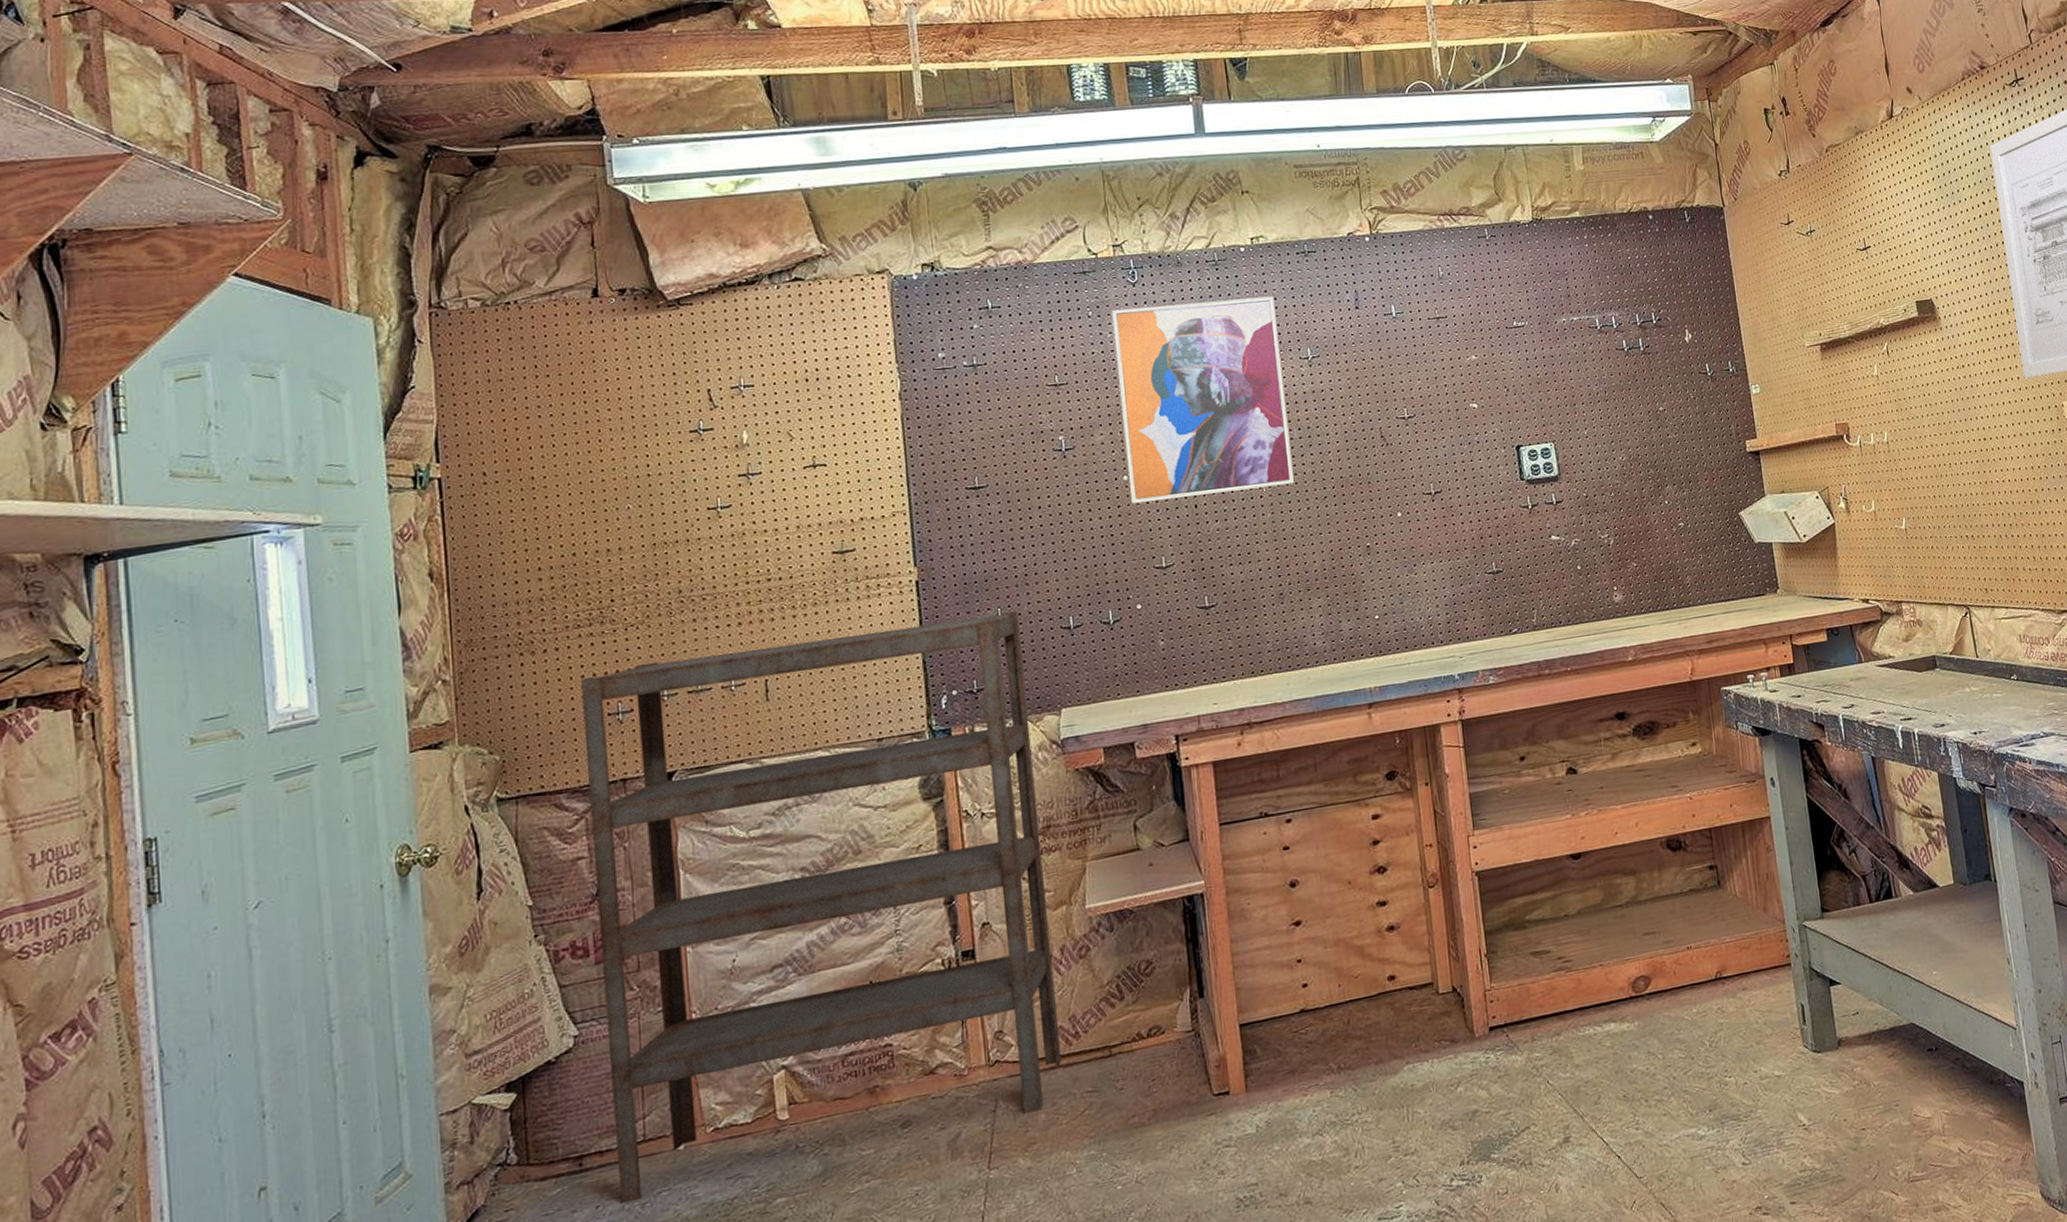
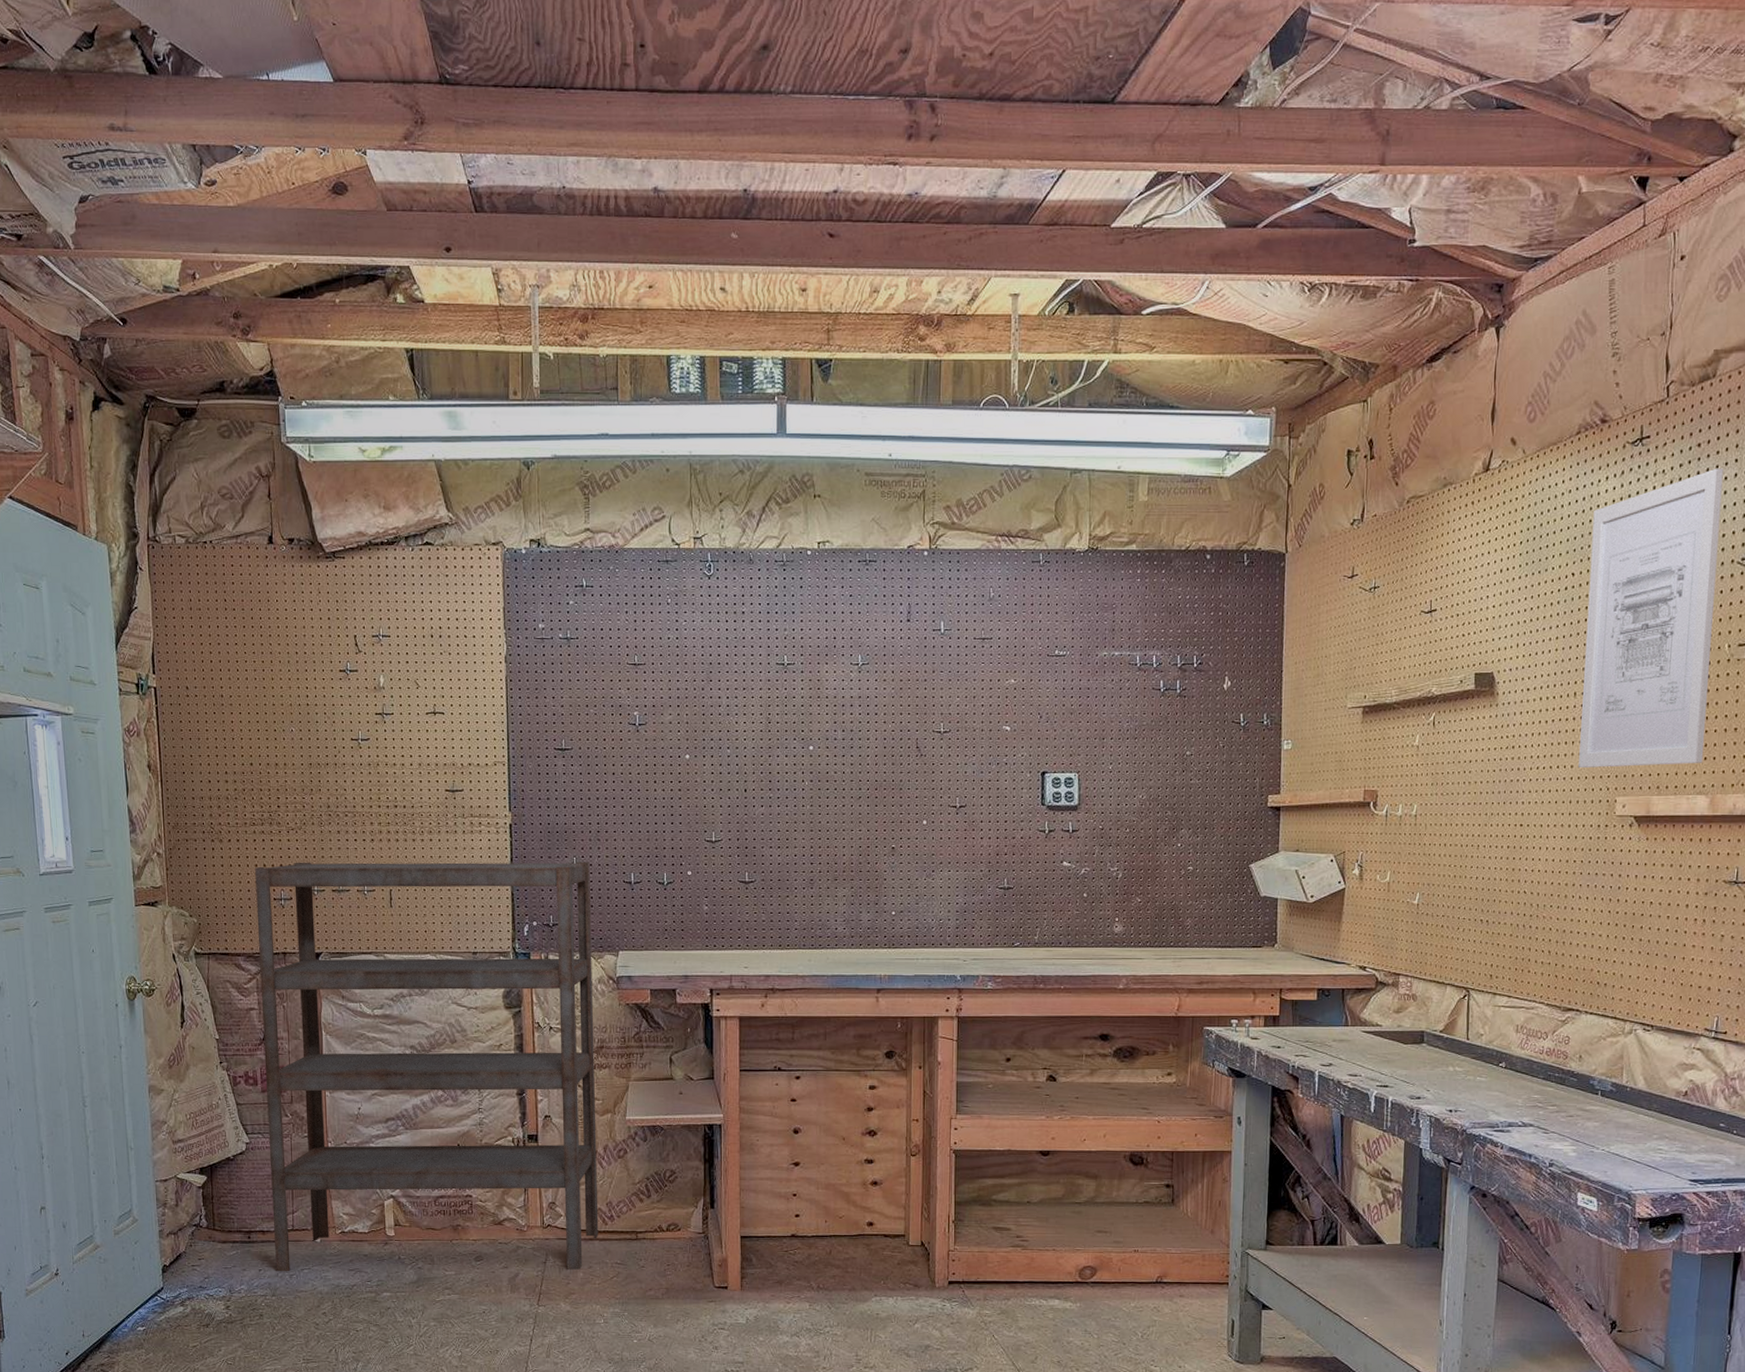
wall art: present [1111,296,1294,504] -> none [688,599,834,781]

